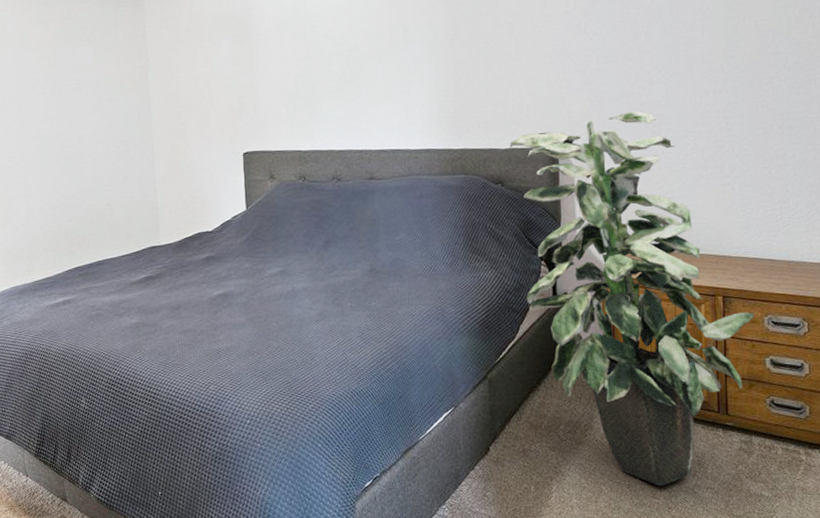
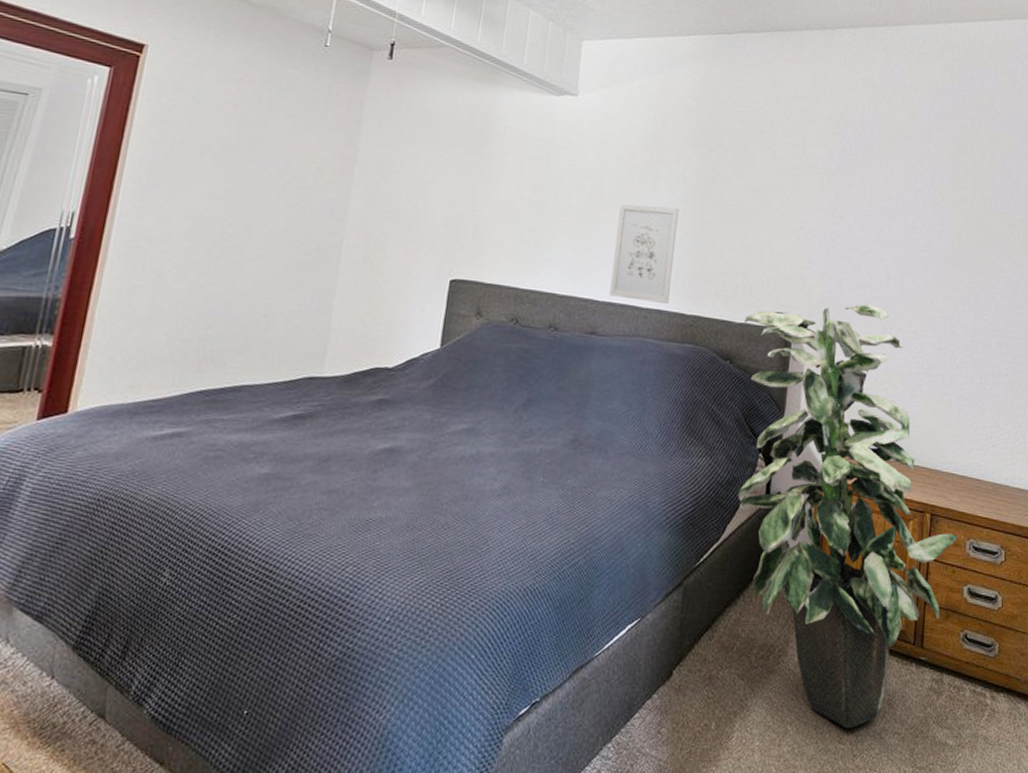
wall art: none [376,55,435,144] -> present [609,203,680,303]

